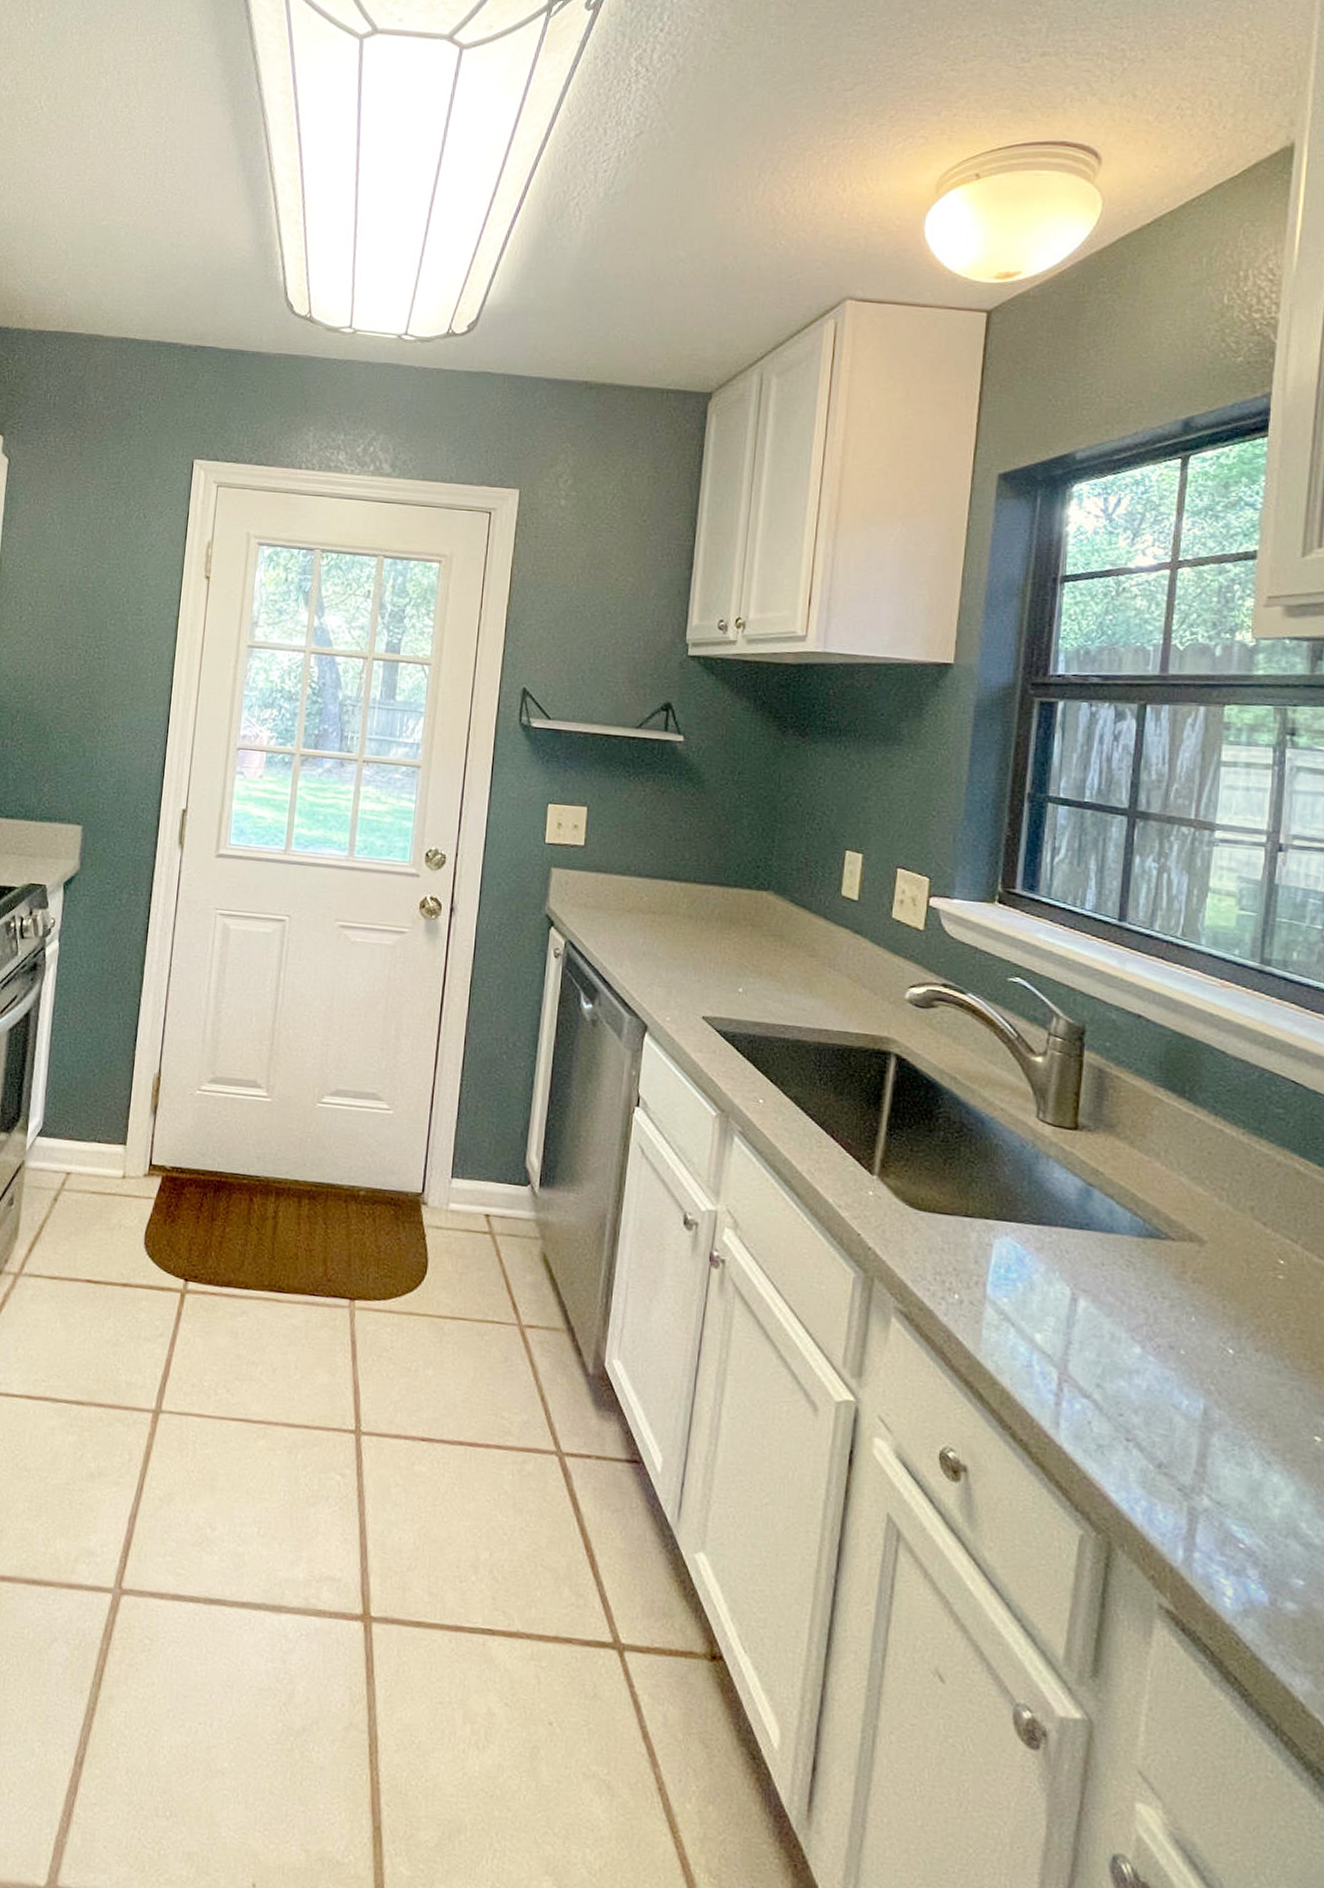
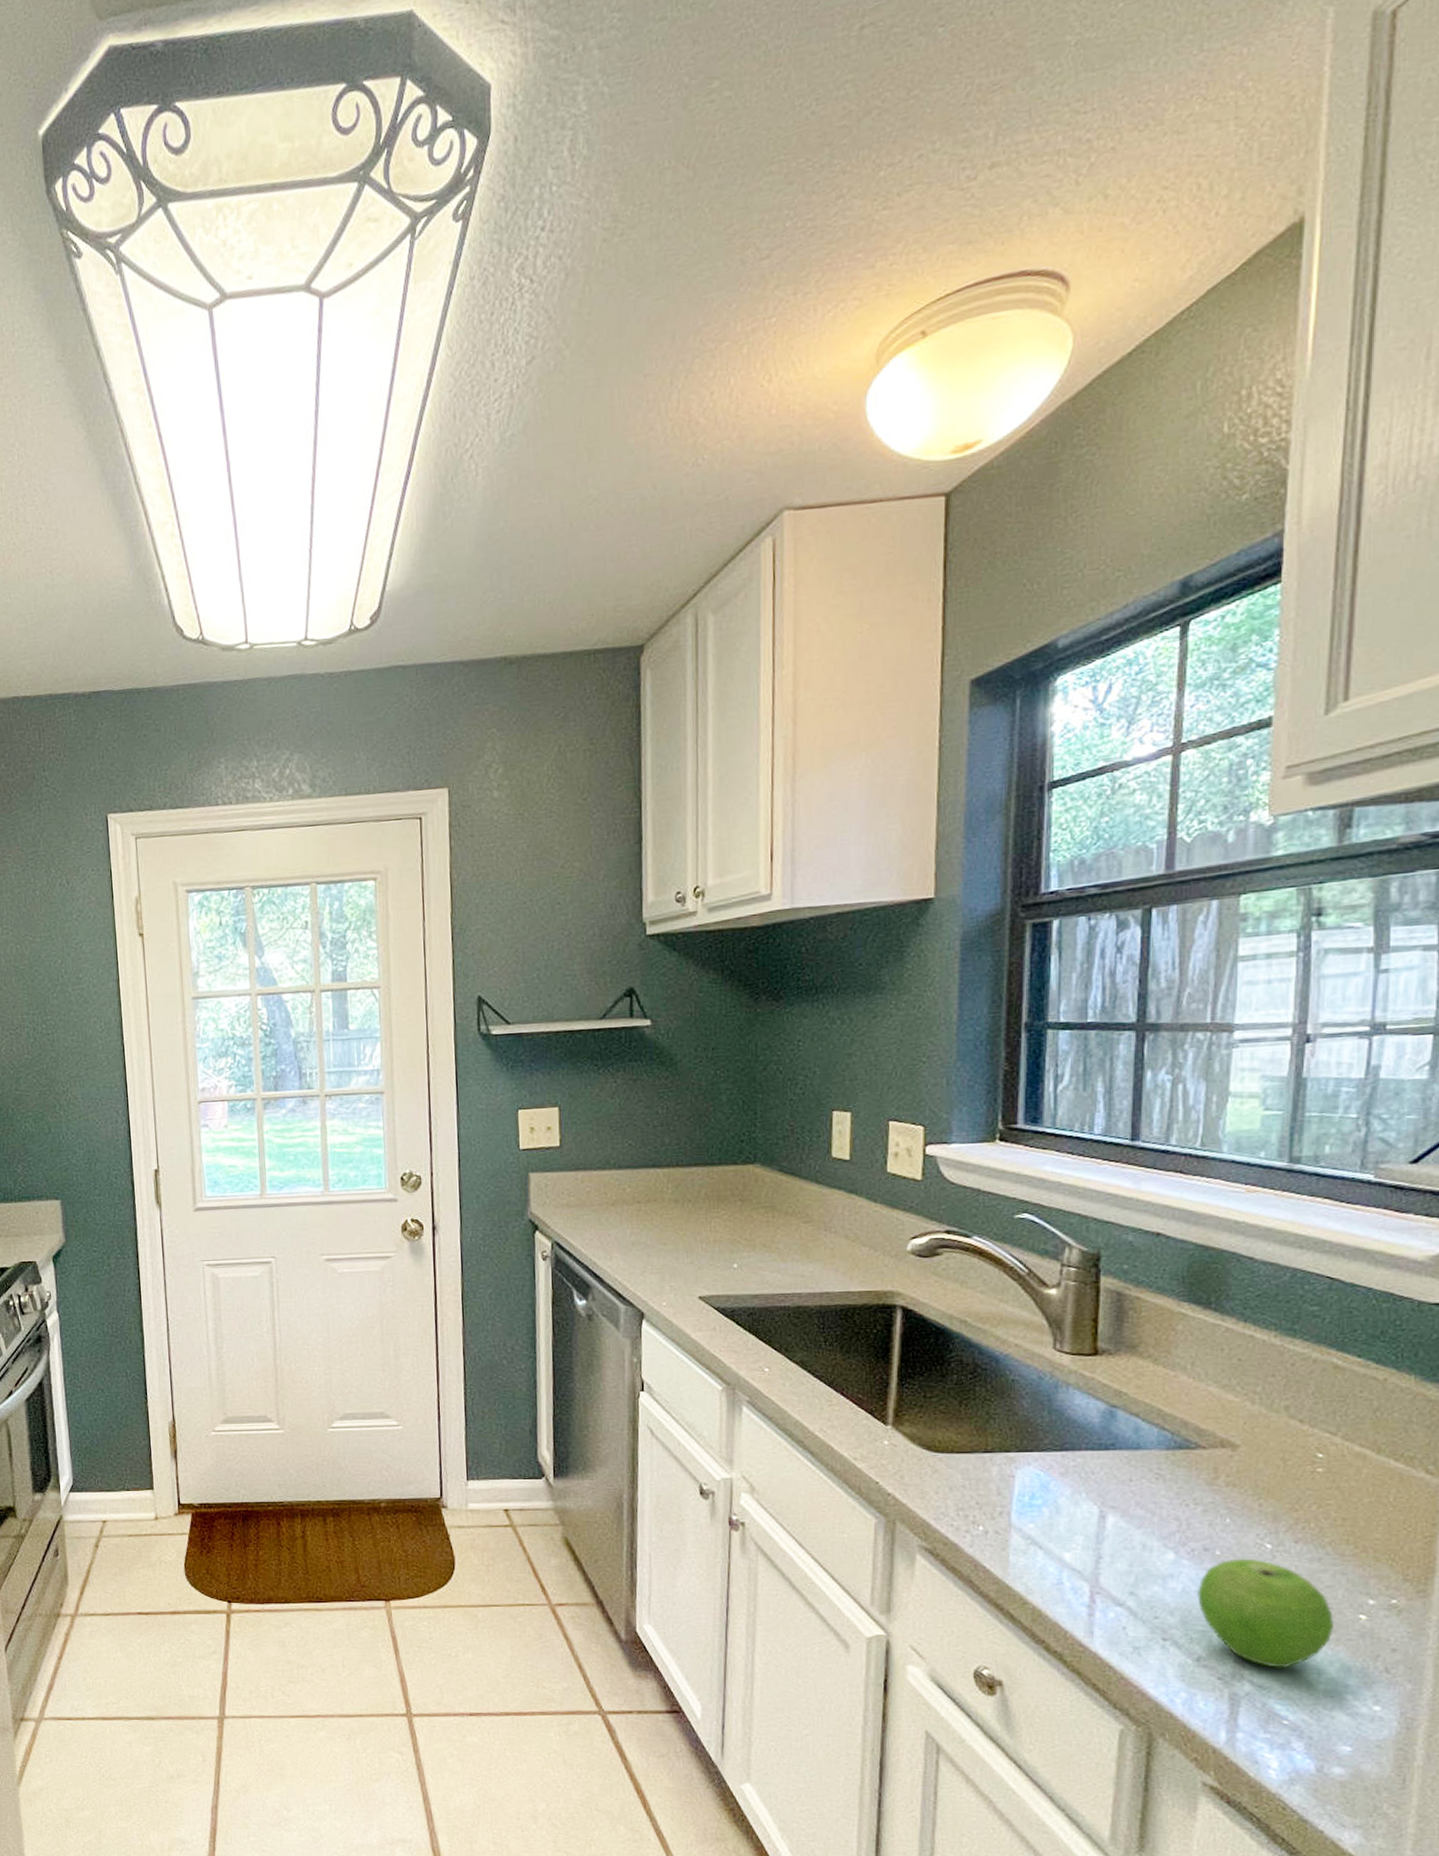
fruit: none [1161,1360,1292,1486] -> present [1197,1558,1335,1668]

